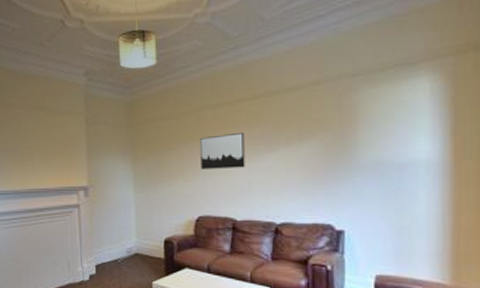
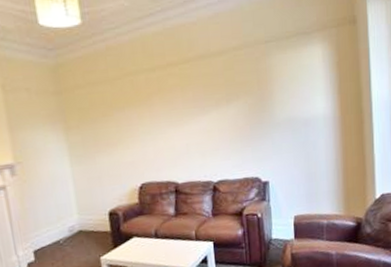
wall art: present [200,132,245,169] -> none [136,96,182,136]

